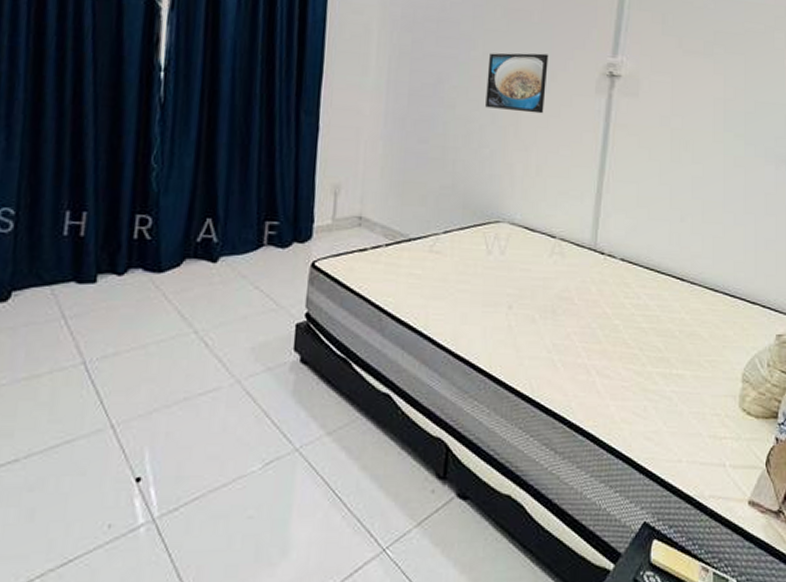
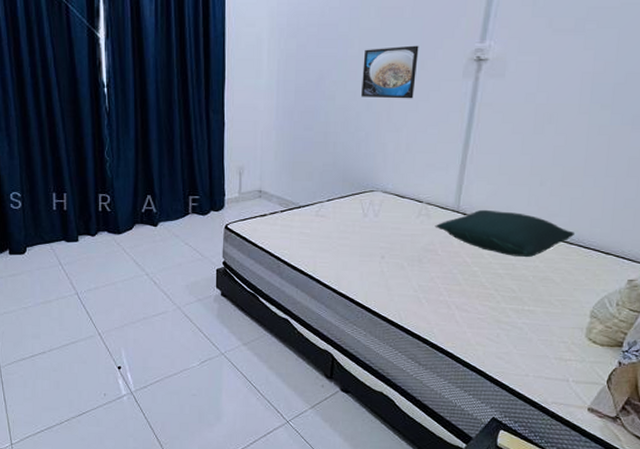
pillow: none [570,248,720,308] -> present [435,209,576,258]

